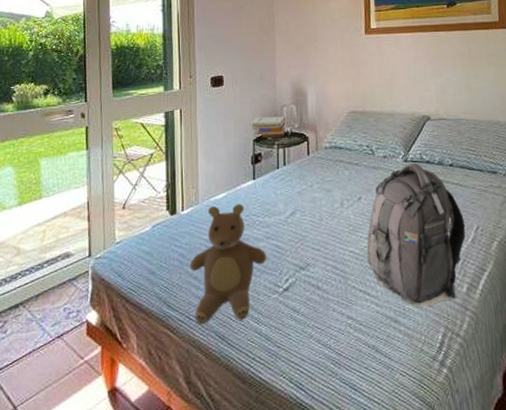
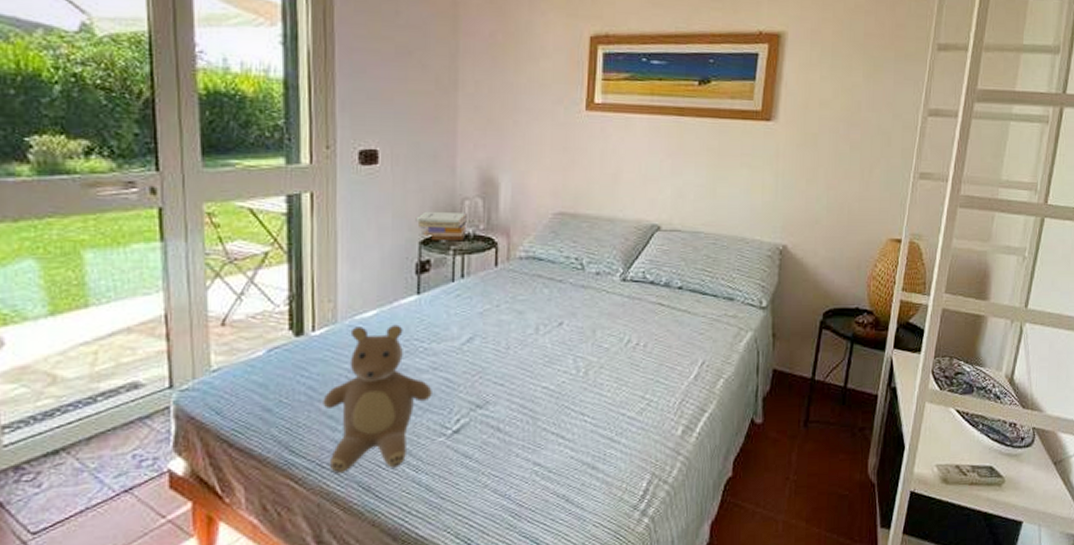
backpack: present [366,162,466,308] -> none [563,282,689,453]

